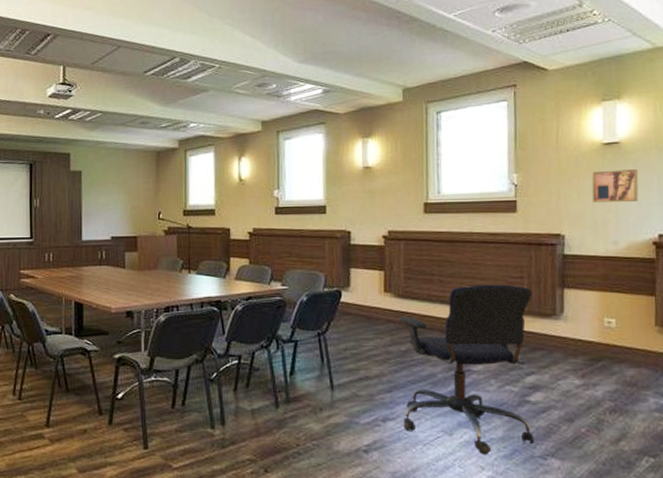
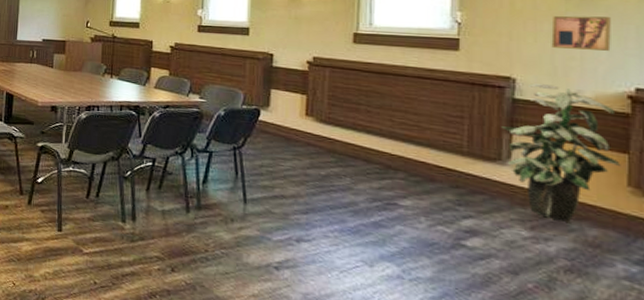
office chair: present [398,284,534,455] -> none [319,119,474,294]
indoor plant: none [555,238,649,366] -> present [501,83,621,222]

